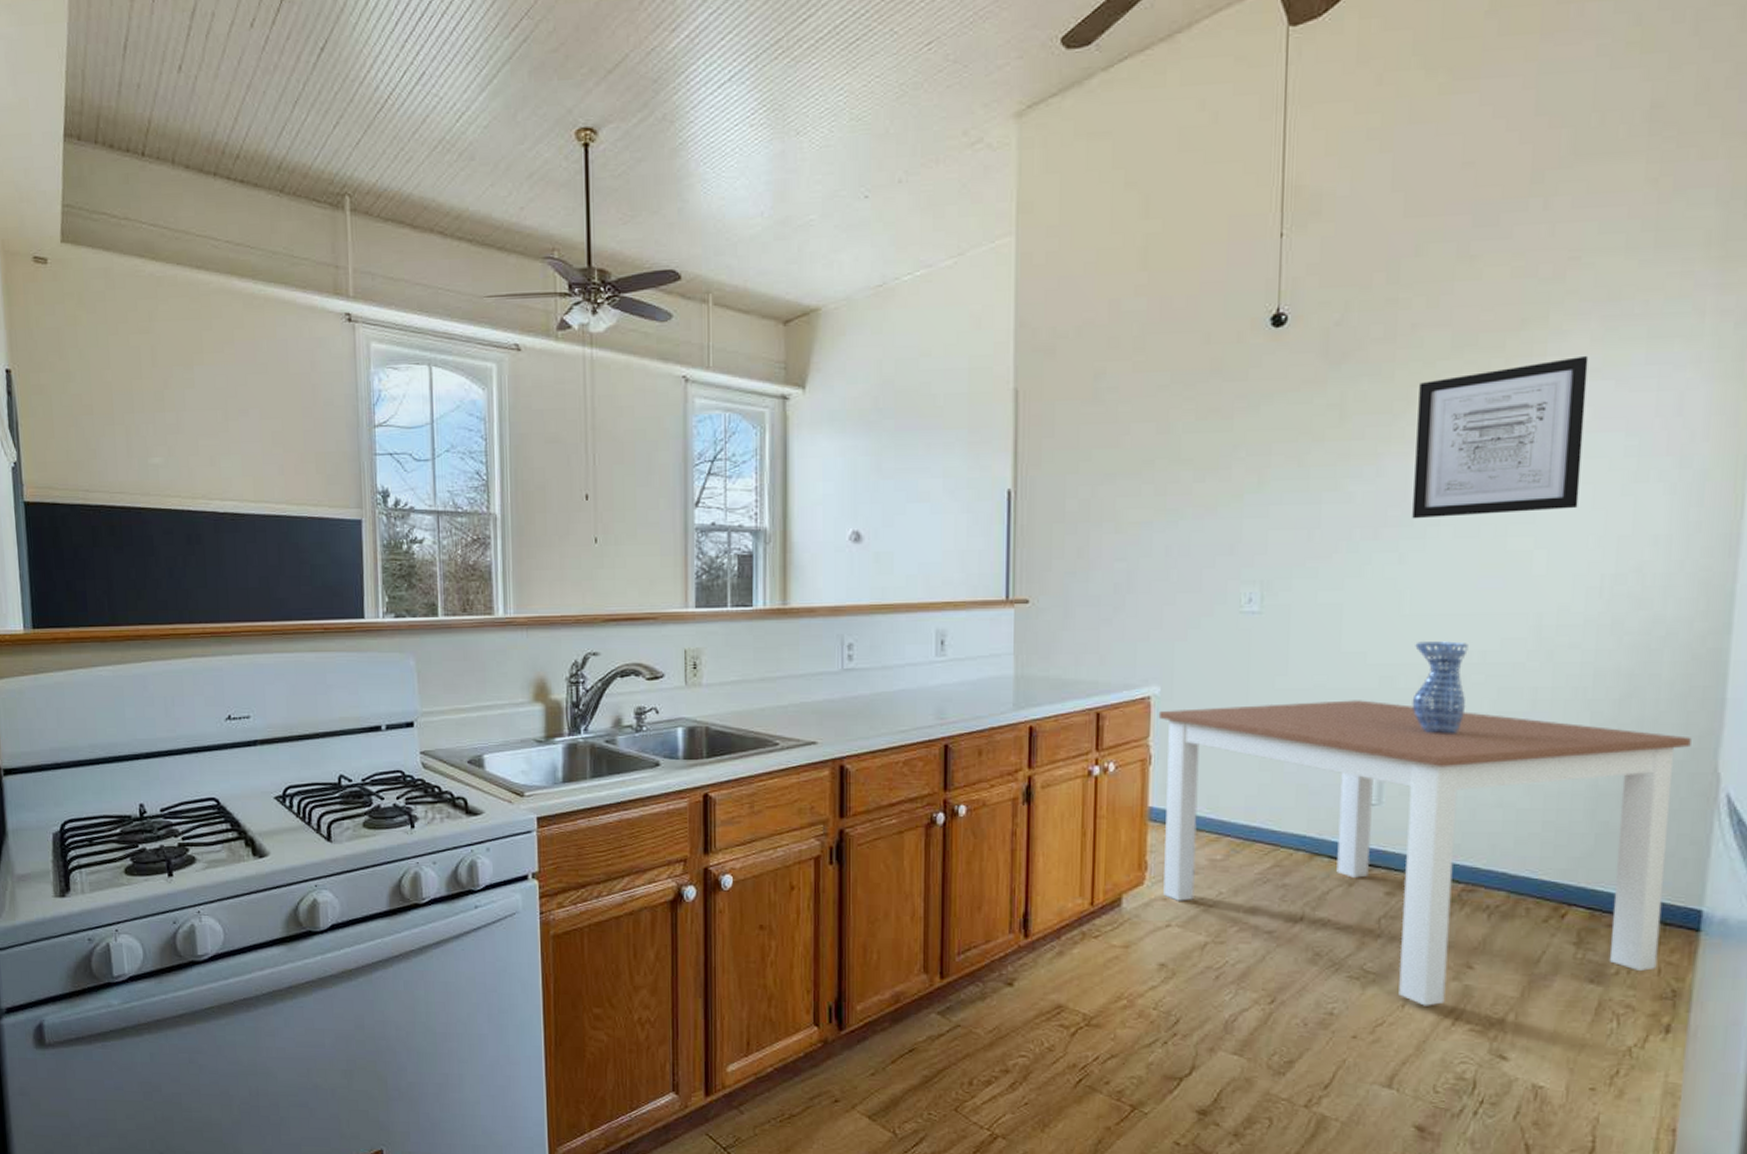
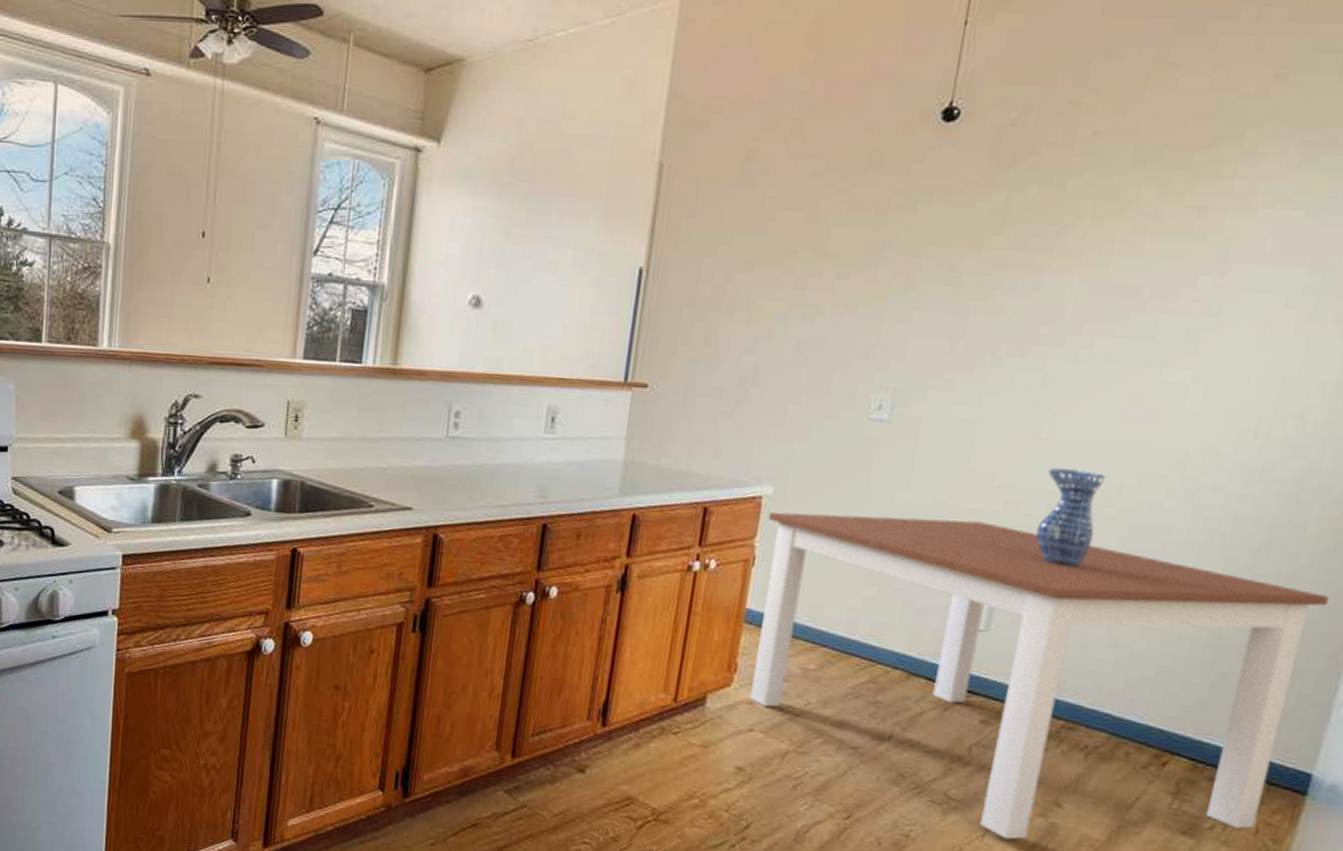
wall art: present [1412,355,1589,519] -> none [1064,181,1281,345]

